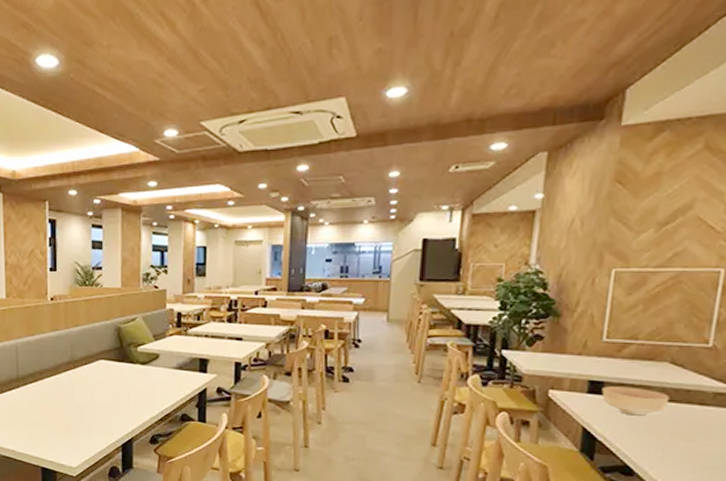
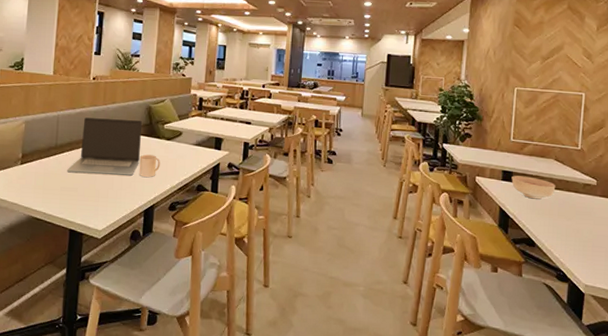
laptop: none [32,344,112,407] -> present [67,117,143,176]
mug: none [112,382,136,409] -> present [138,154,160,178]

